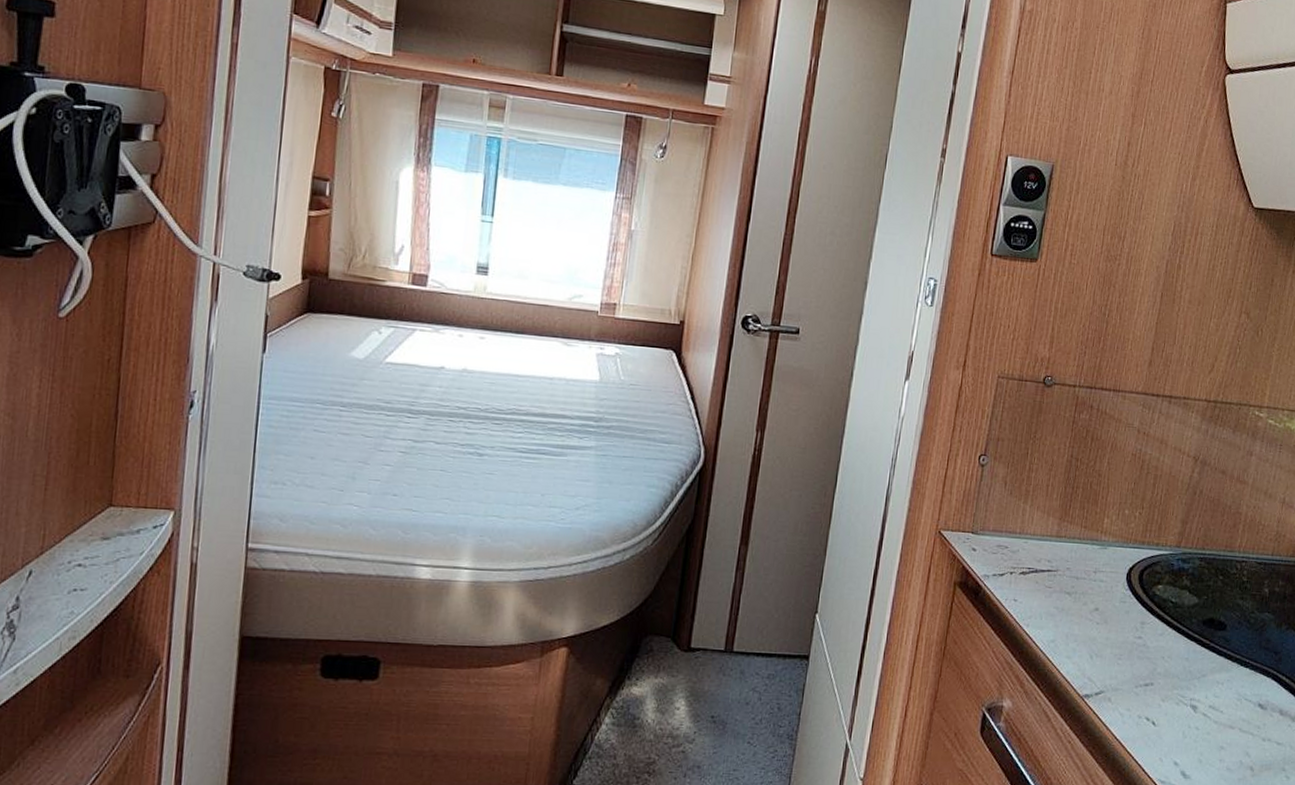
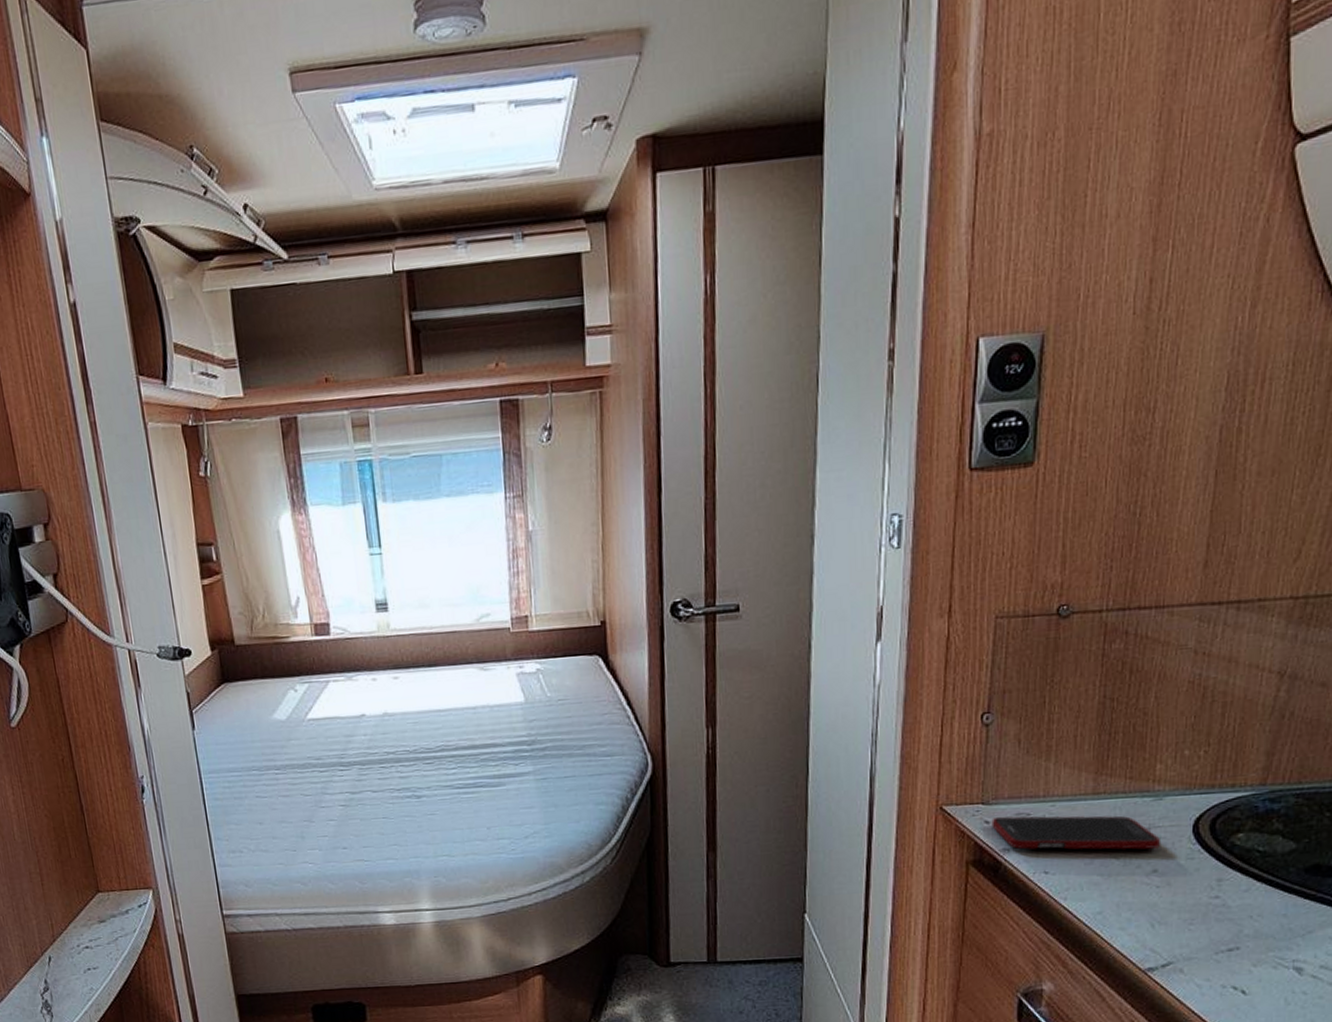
cell phone: none [977,547,1104,590] -> present [992,816,1162,850]

